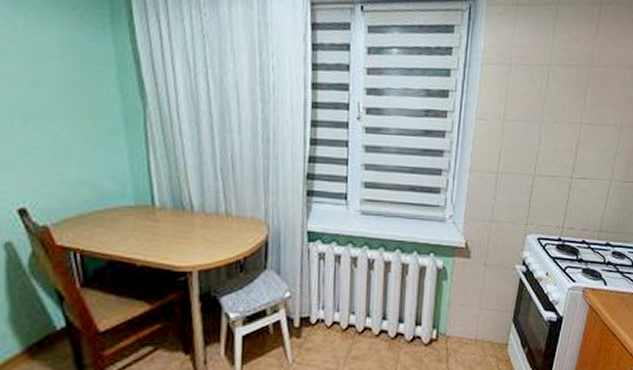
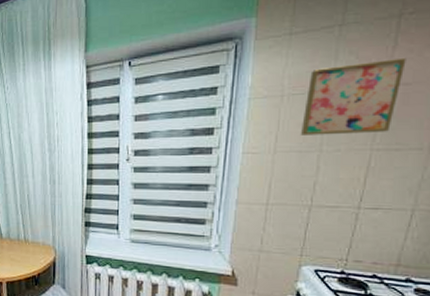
wall art: none [525,42,605,108] -> present [300,57,406,135]

